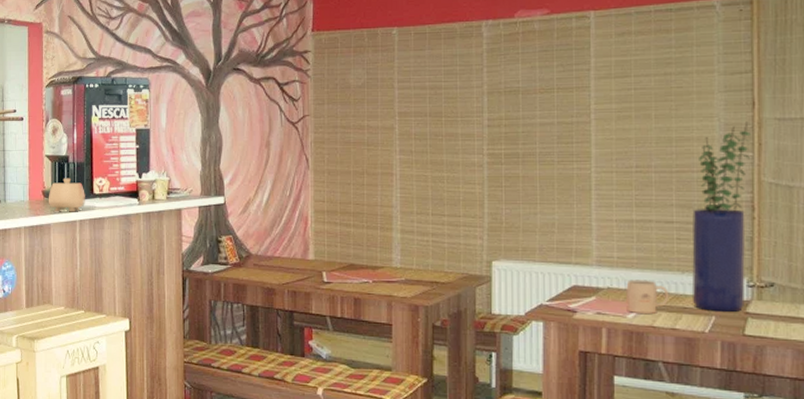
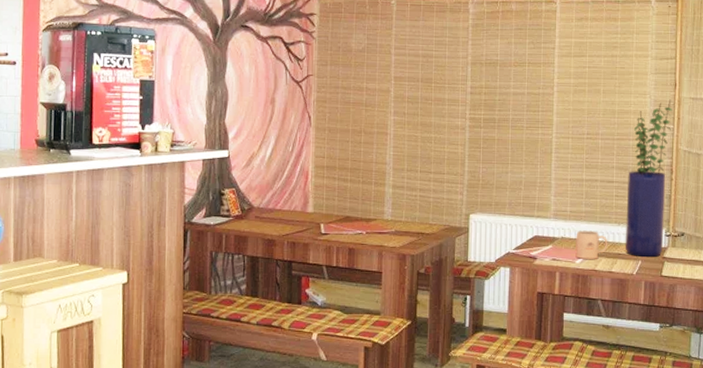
sugar bowl: present [48,178,86,212] -> none [41,127,84,163]

